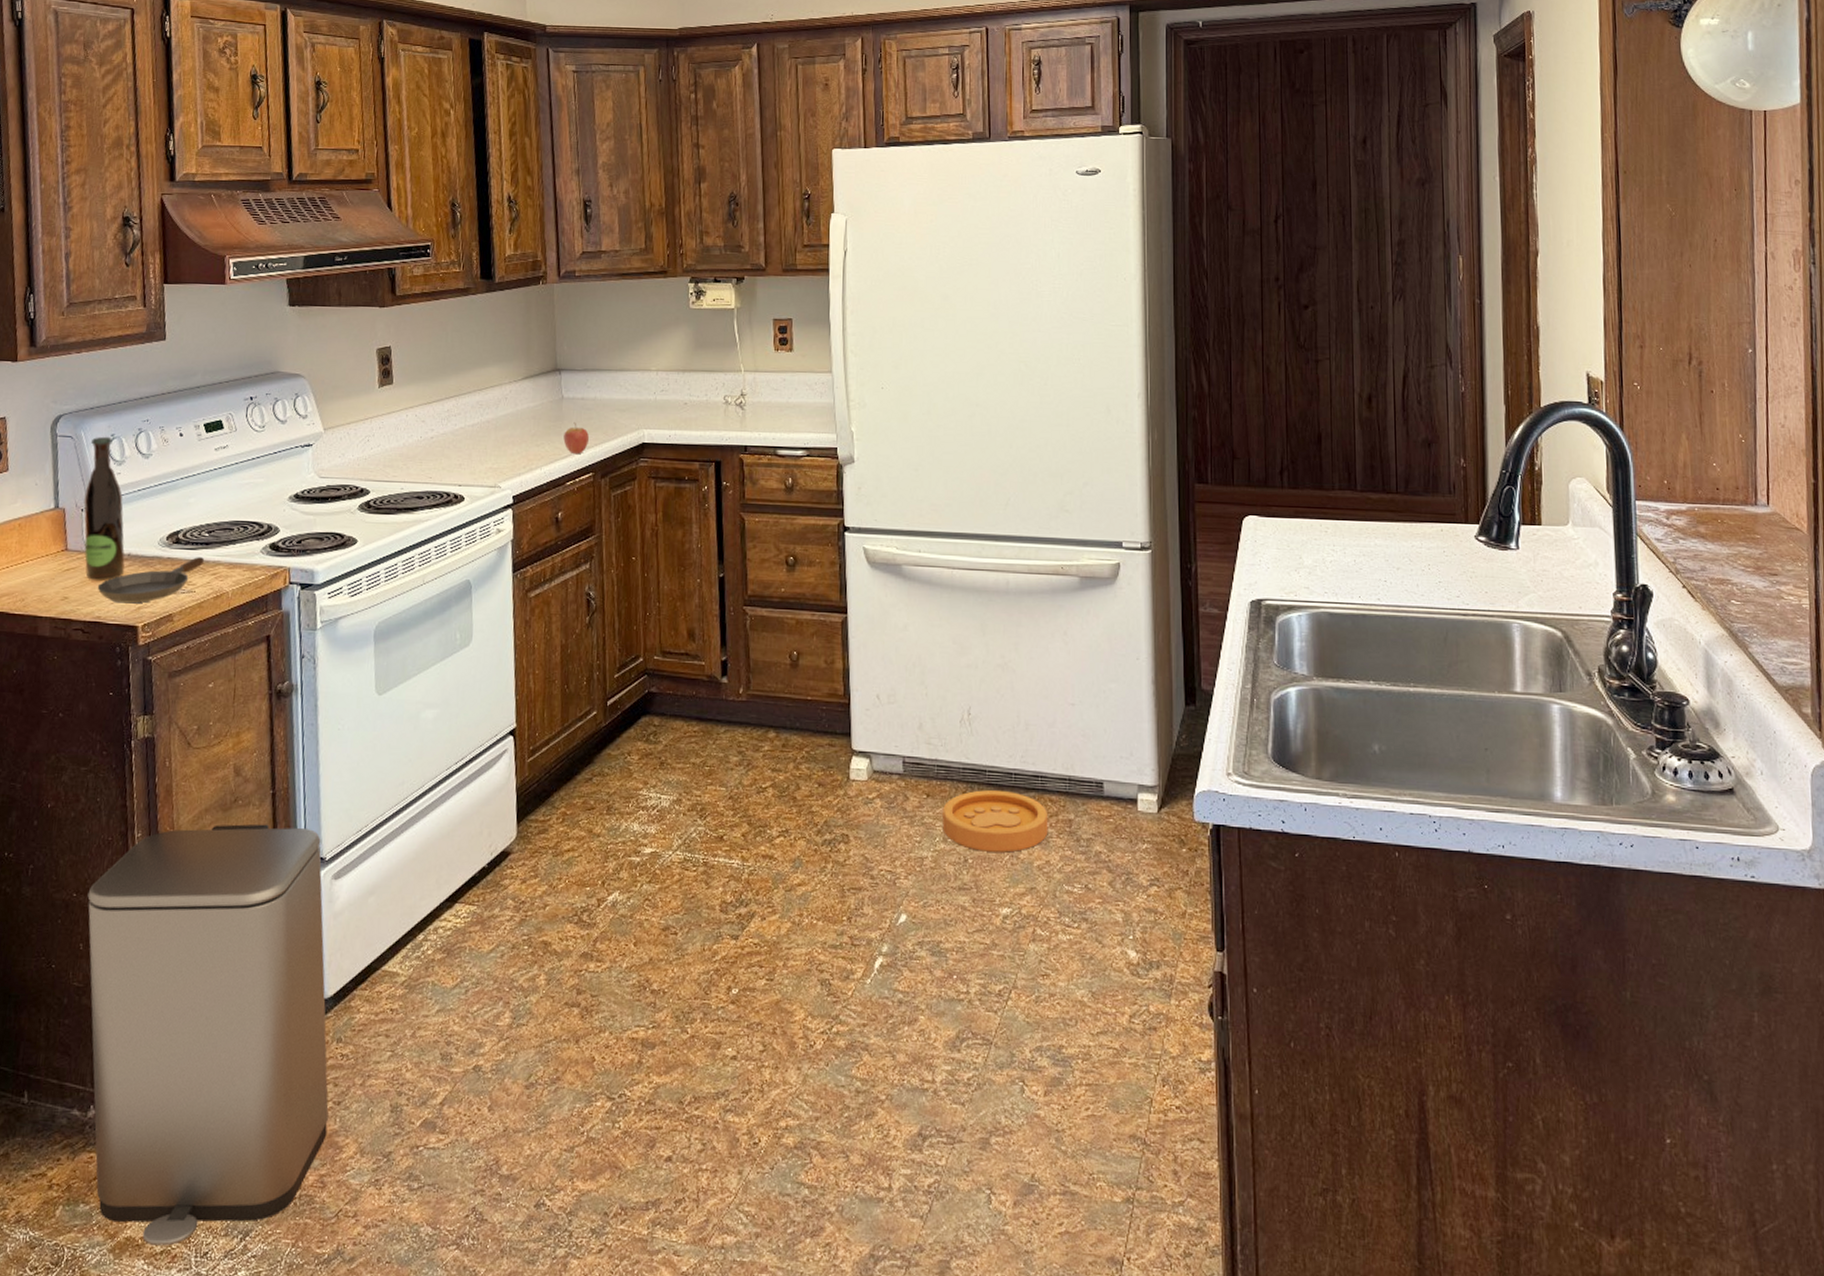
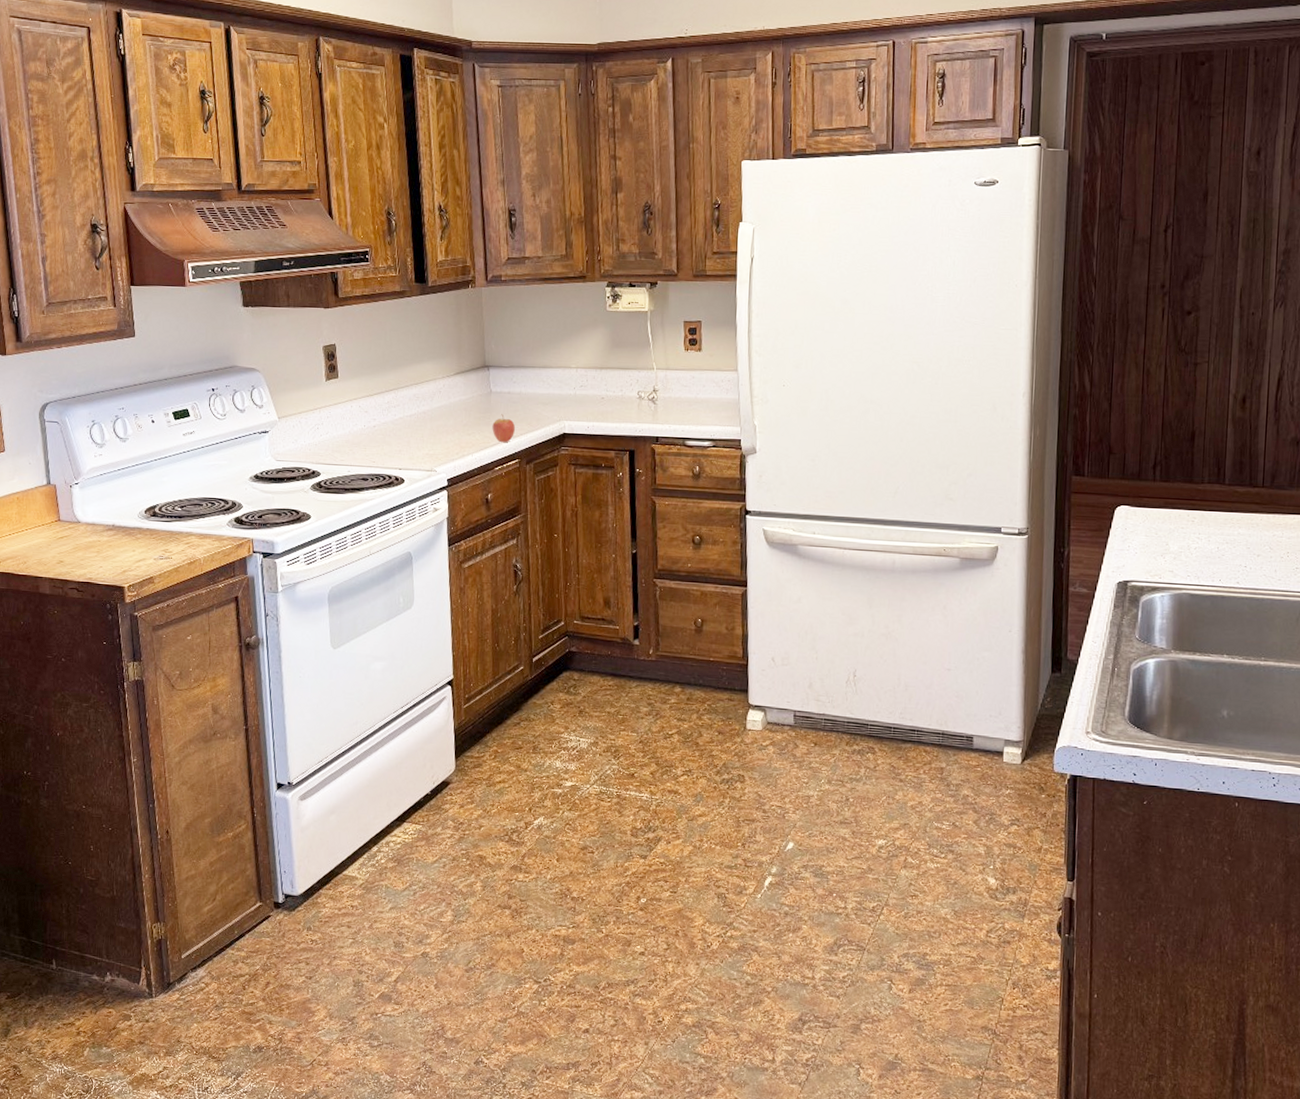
bottle: present [83,436,125,582] -> none [71,422,111,548]
pedal bin: present [87,824,329,1246] -> none [95,753,302,1082]
frying pan: present [97,557,205,604] -> none [87,528,179,567]
pet bowl: present [942,790,1048,853] -> none [827,741,923,794]

